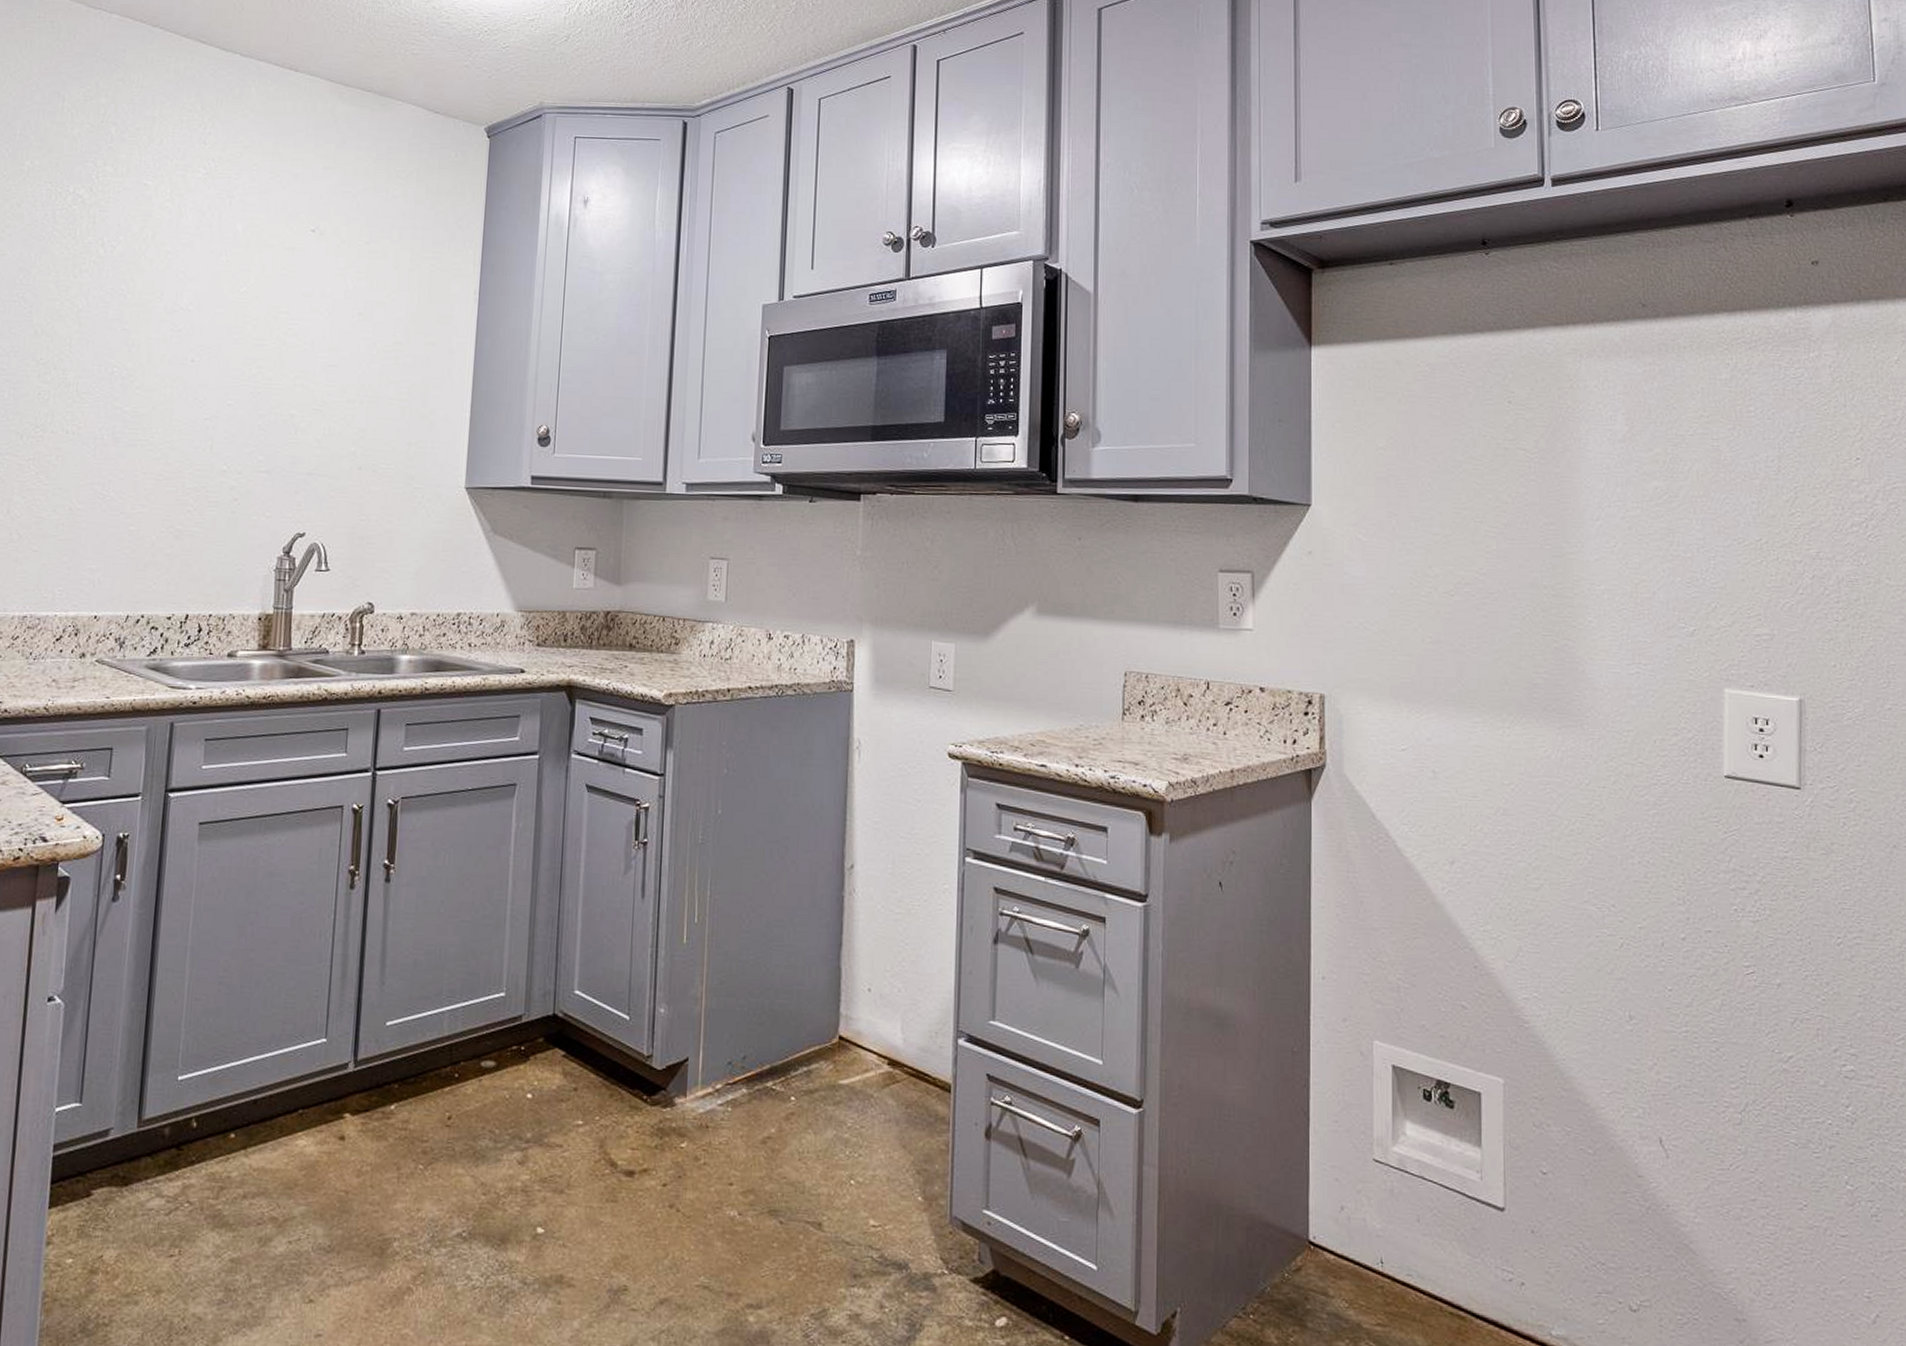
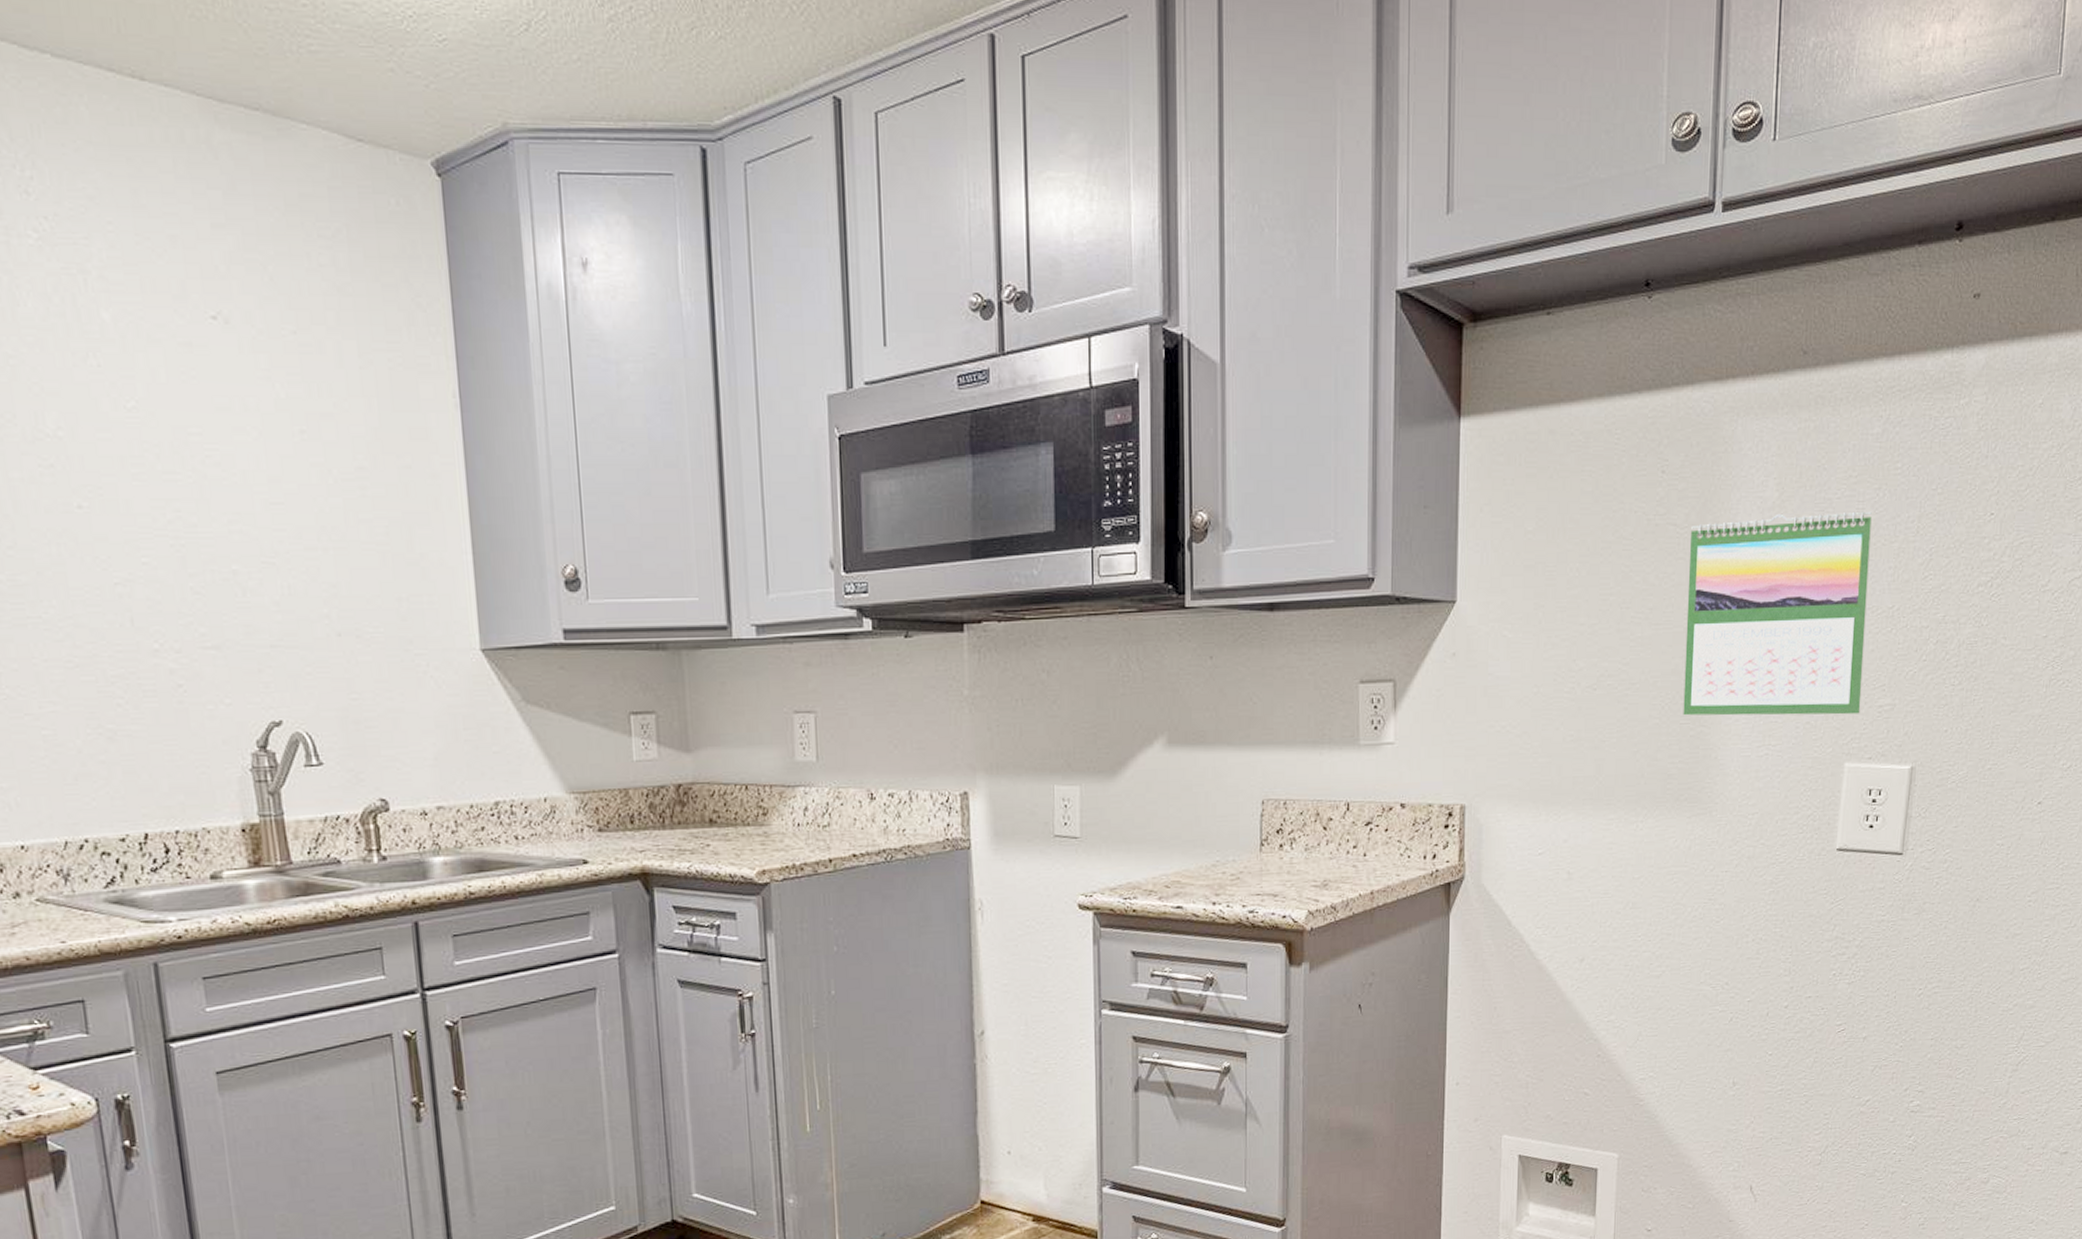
calendar: none [1541,447,1736,641] -> present [1683,511,1873,716]

